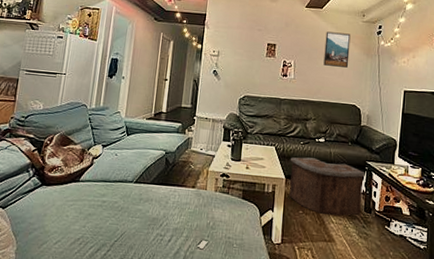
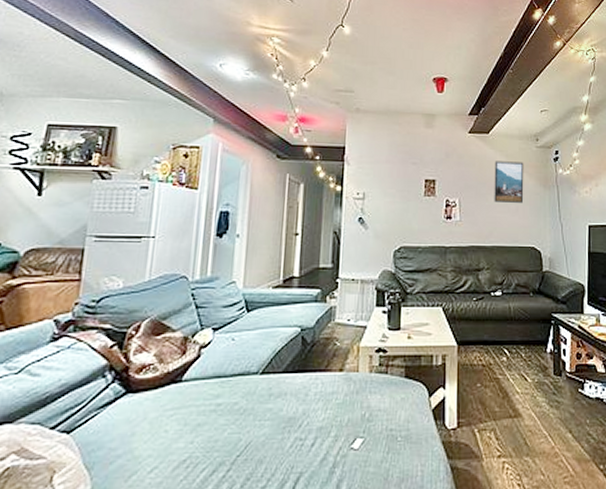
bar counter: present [289,157,365,216] -> none [461,316,552,384]

